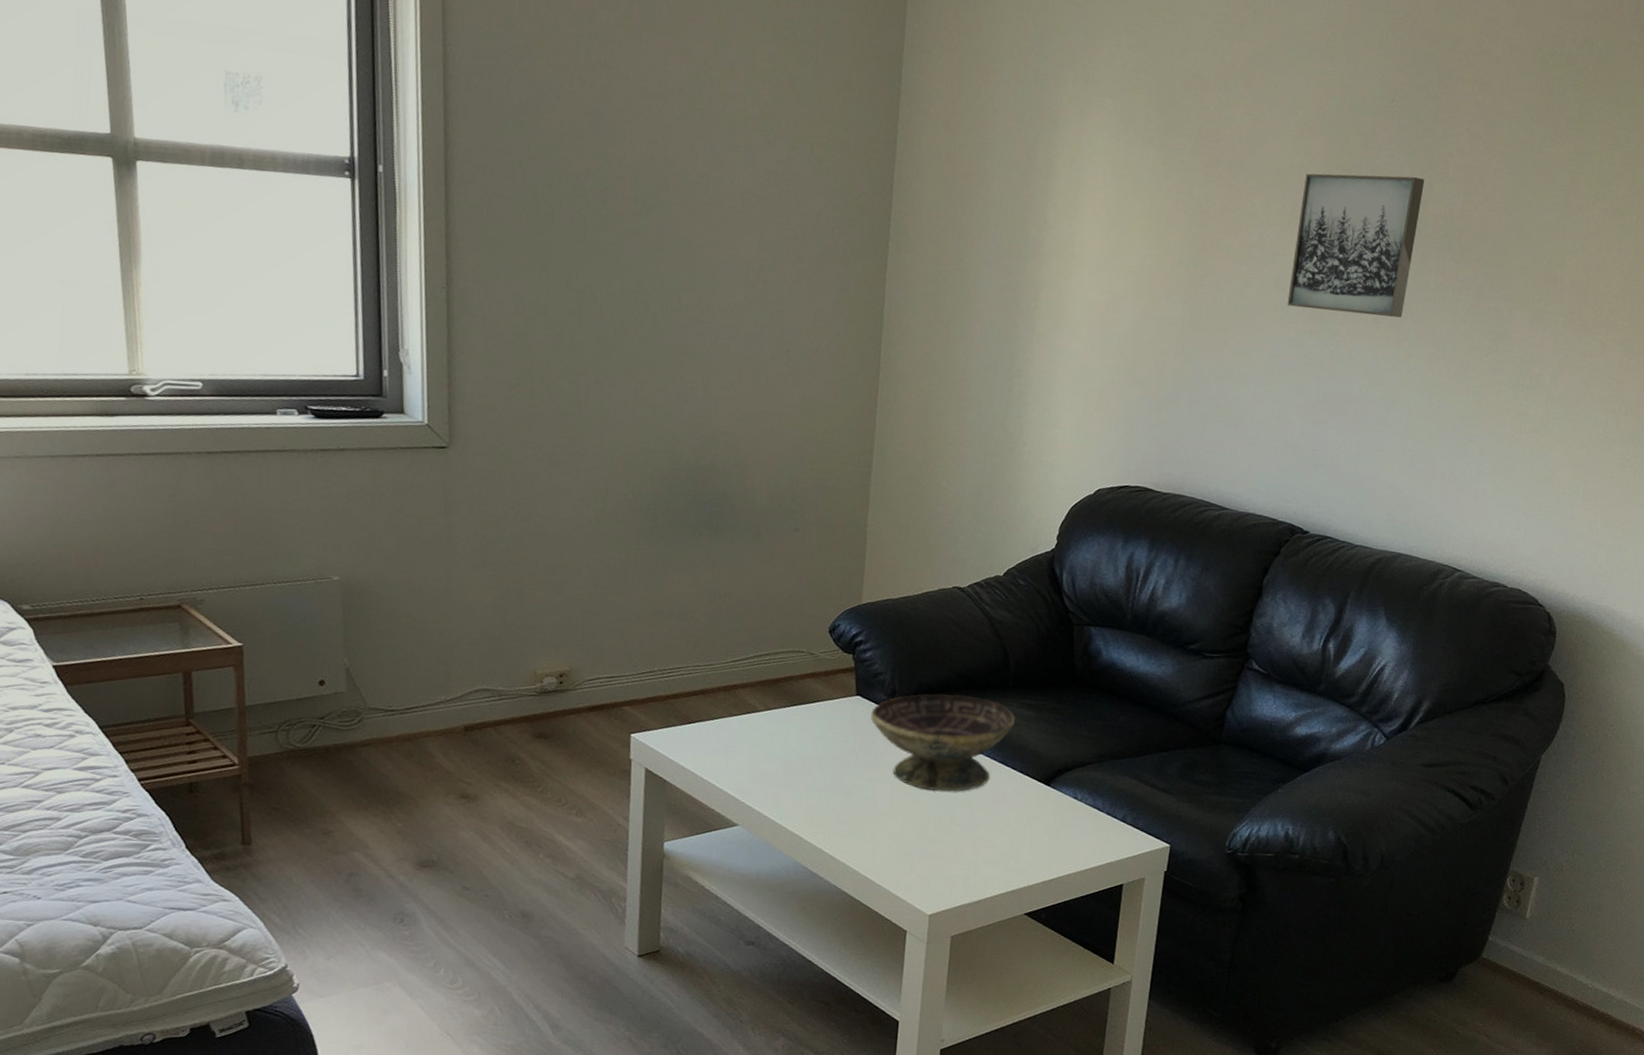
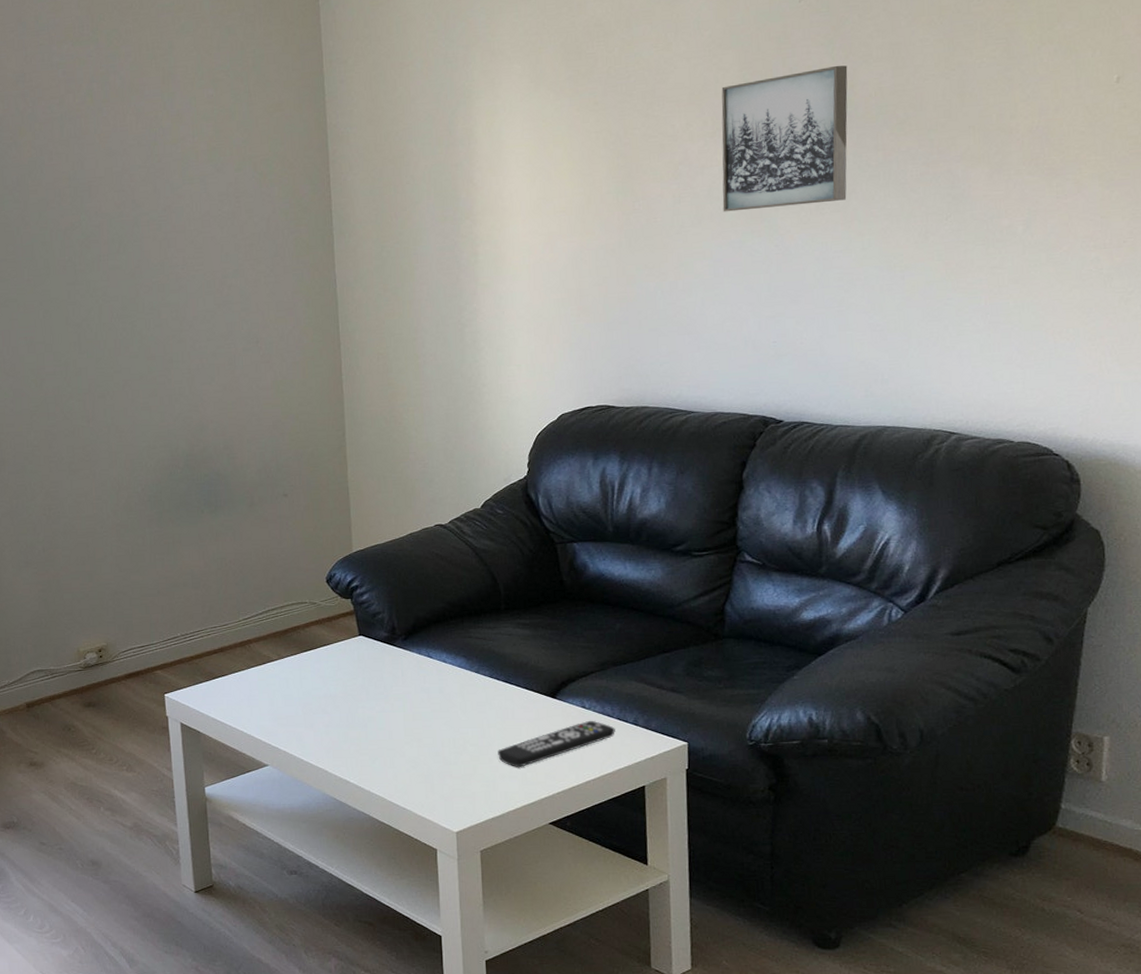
decorative bowl: present [871,693,1015,792] -> none [375,623,512,715]
remote control: none [983,812,1103,854] -> present [498,720,615,767]

